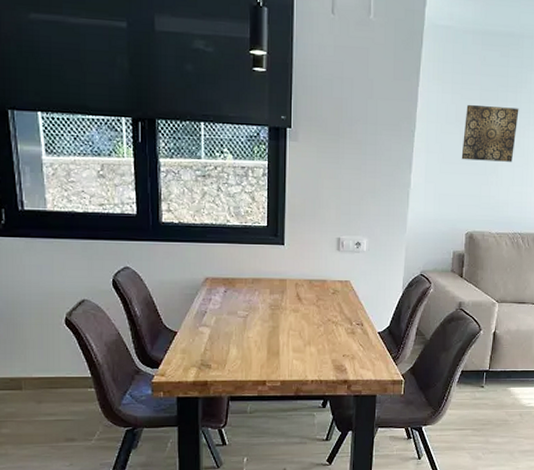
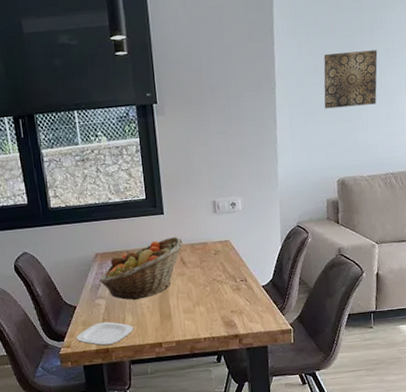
plate: none [172,352,237,377] -> present [75,321,134,346]
fruit basket: none [205,269,302,332] -> present [98,236,184,300]

